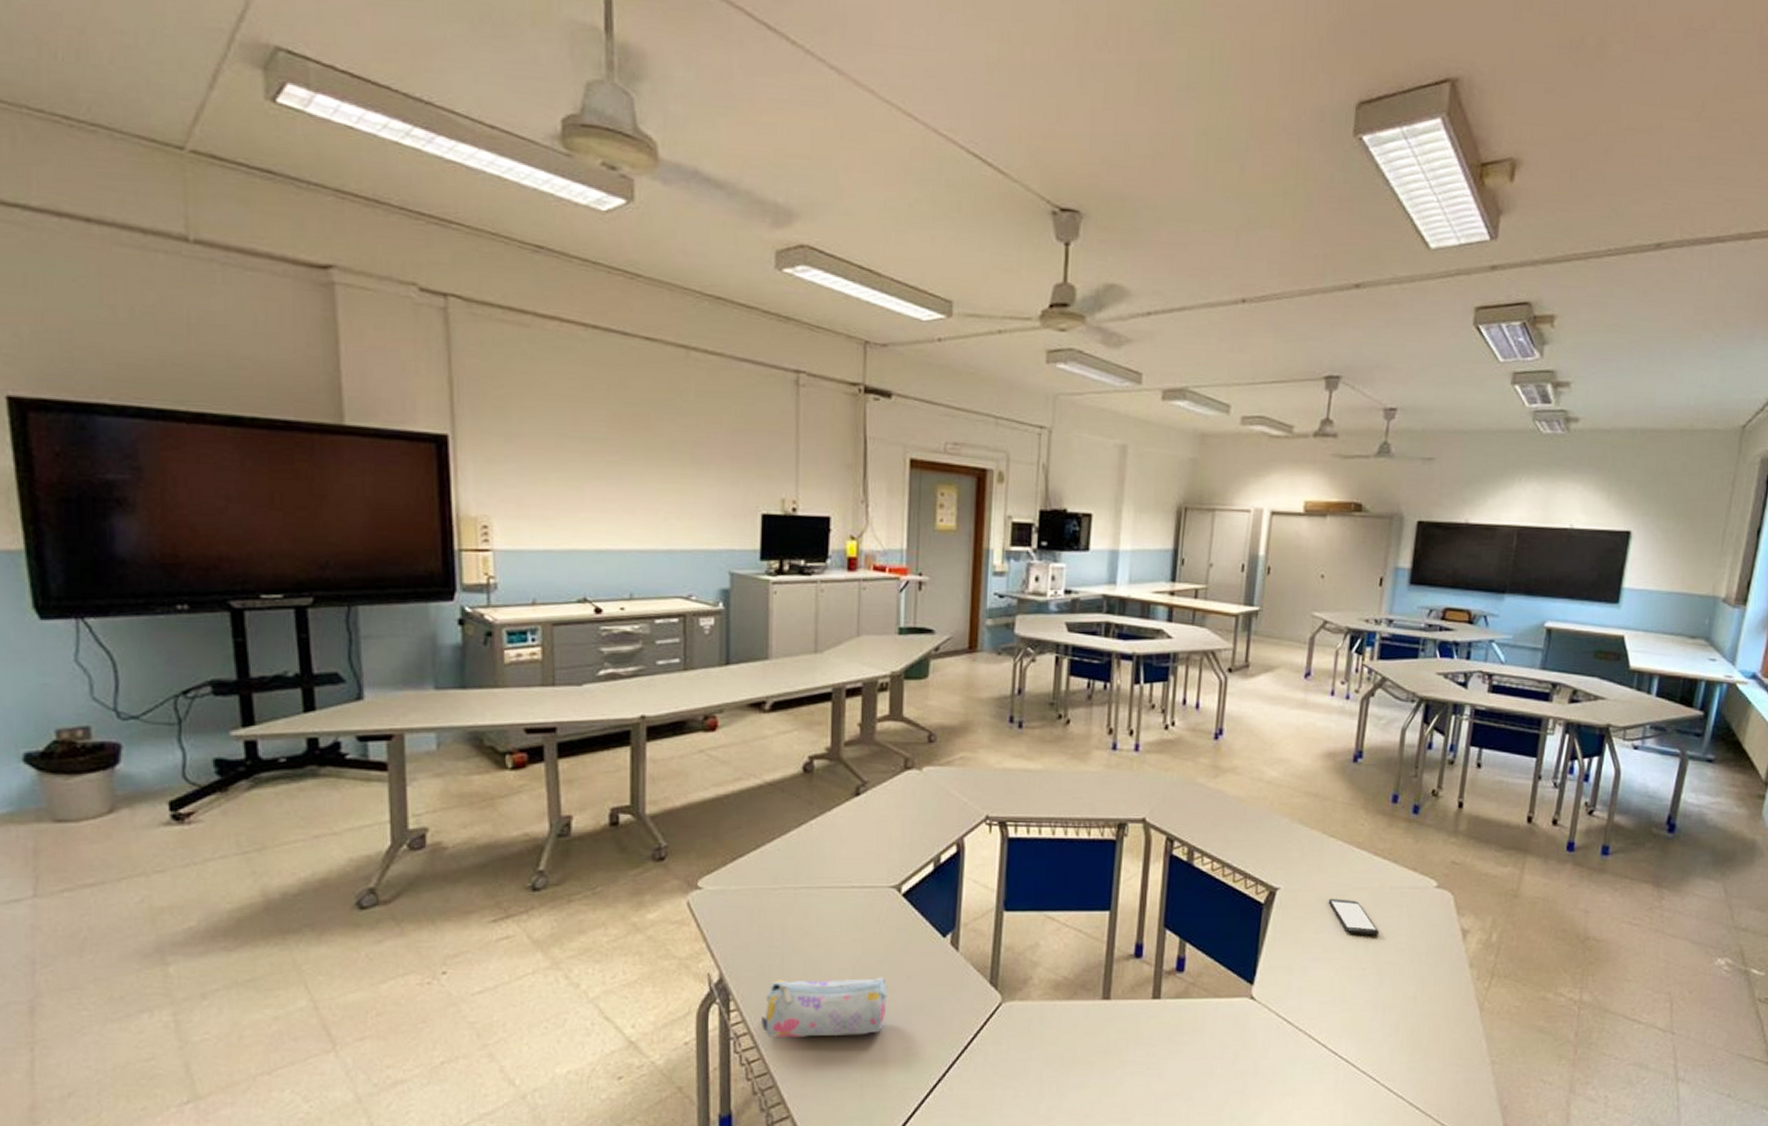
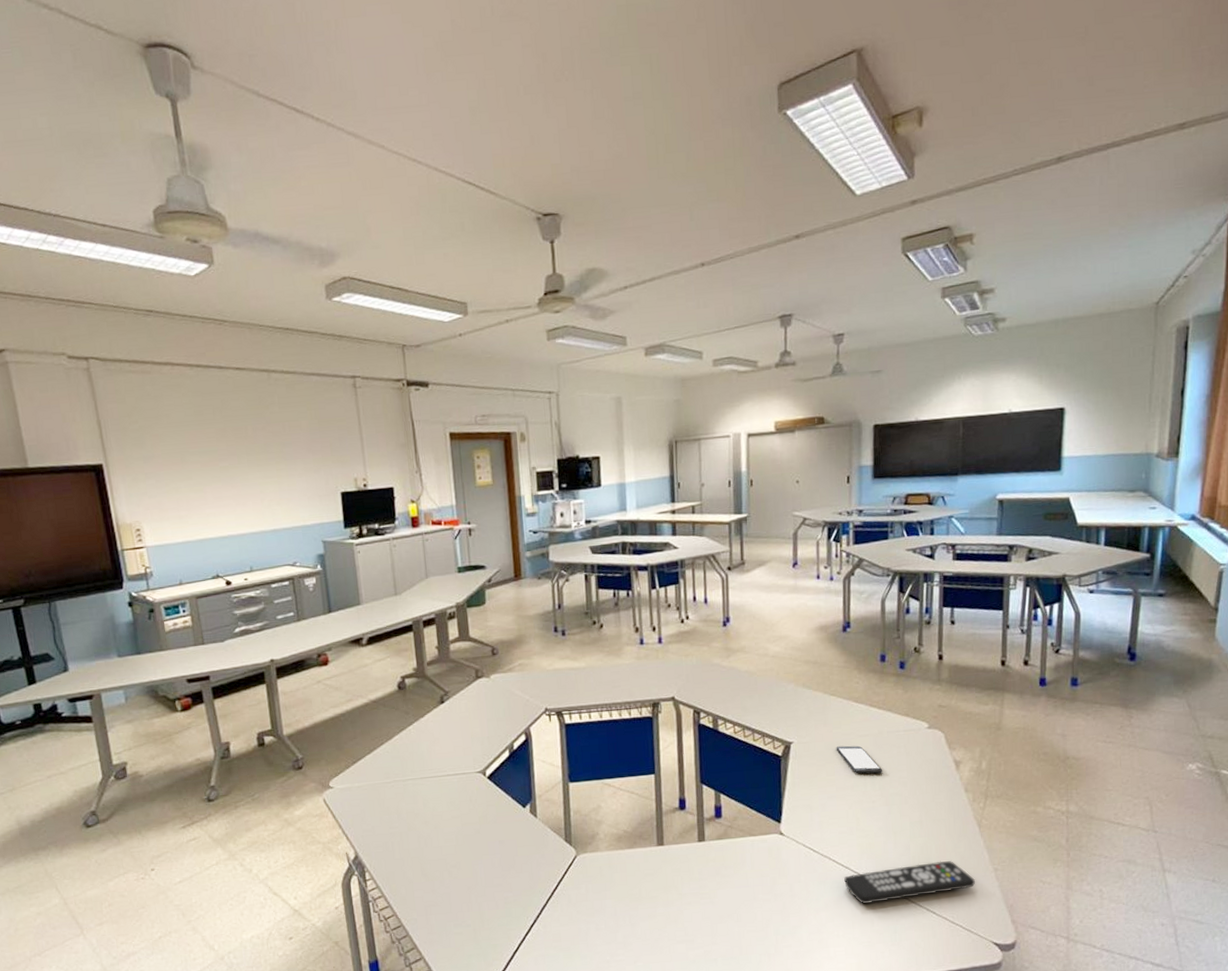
pencil case: present [761,977,888,1039] -> none [391,843,486,899]
remote control: none [1319,1047,1468,1091] -> present [844,861,975,904]

